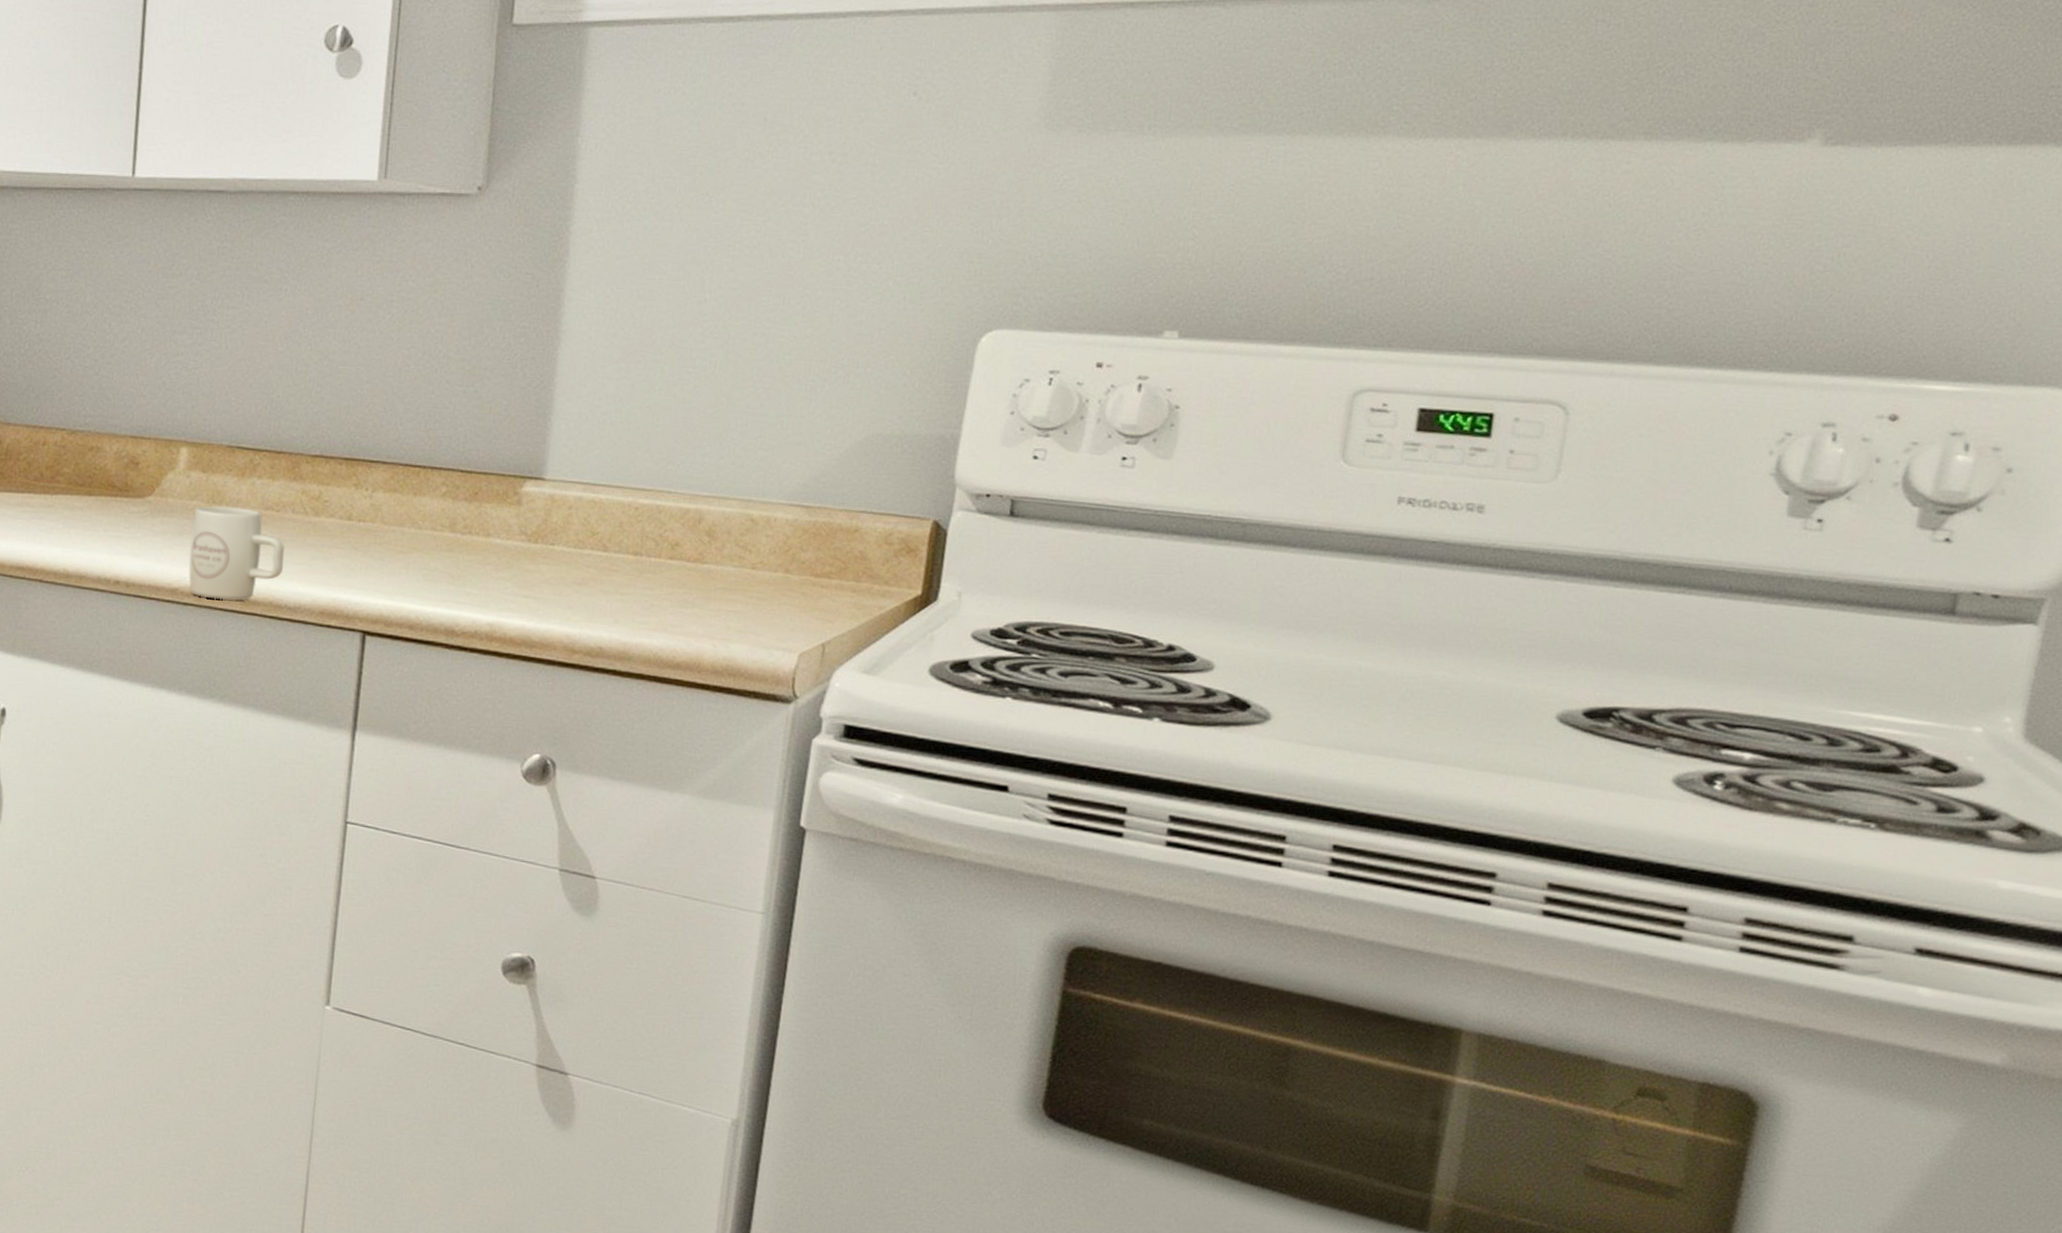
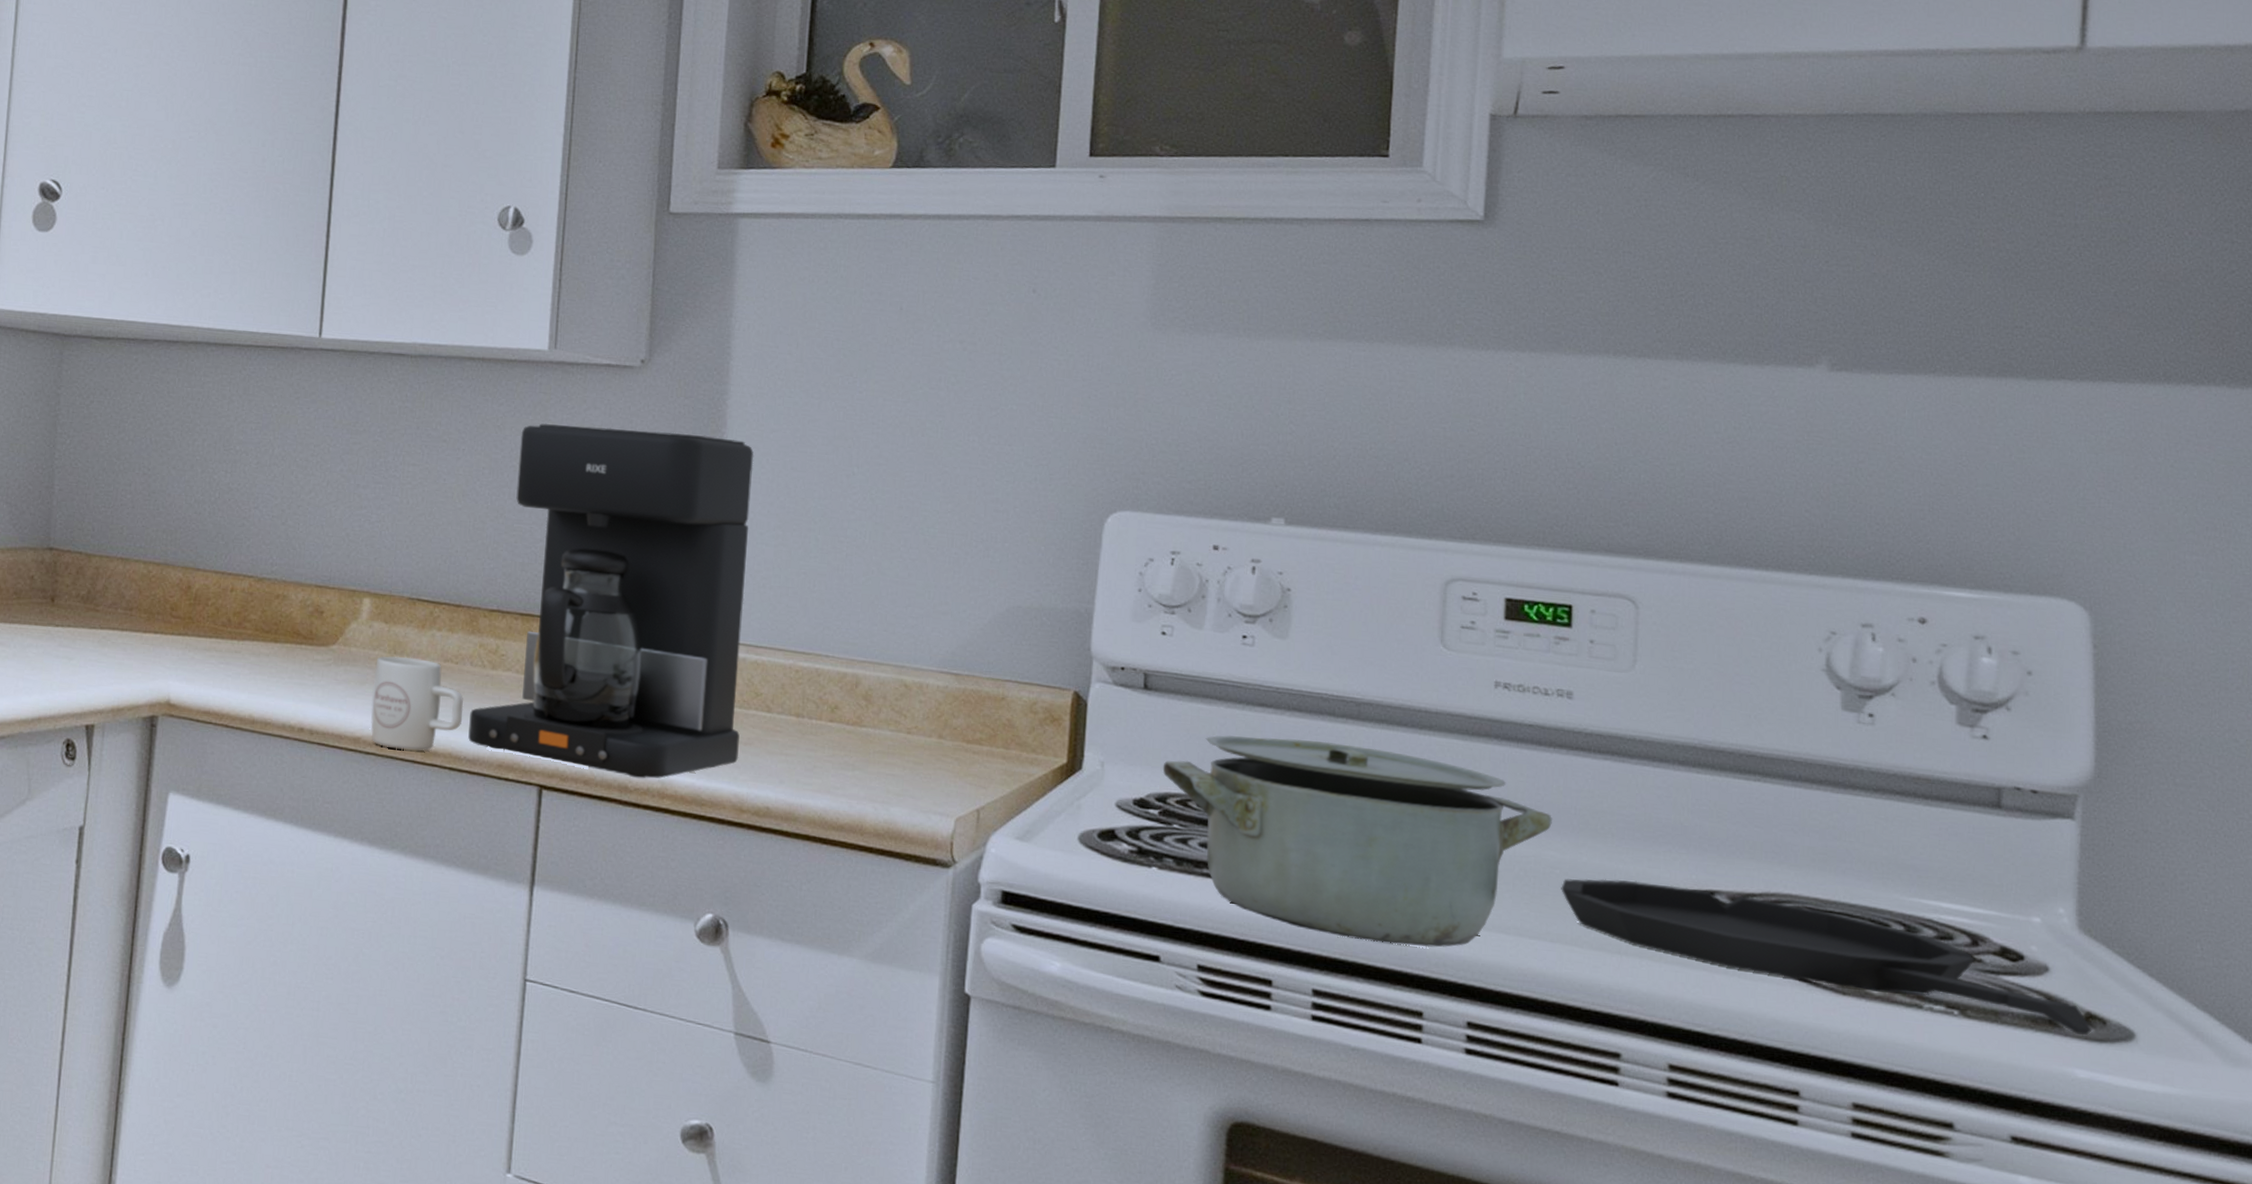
coffee maker: none [289,258,598,622] -> present [468,423,754,779]
saucepan: none [1024,561,1448,772] -> present [1162,735,1552,948]
frying pan: none [1449,698,2024,846] -> present [1561,878,2092,1035]

